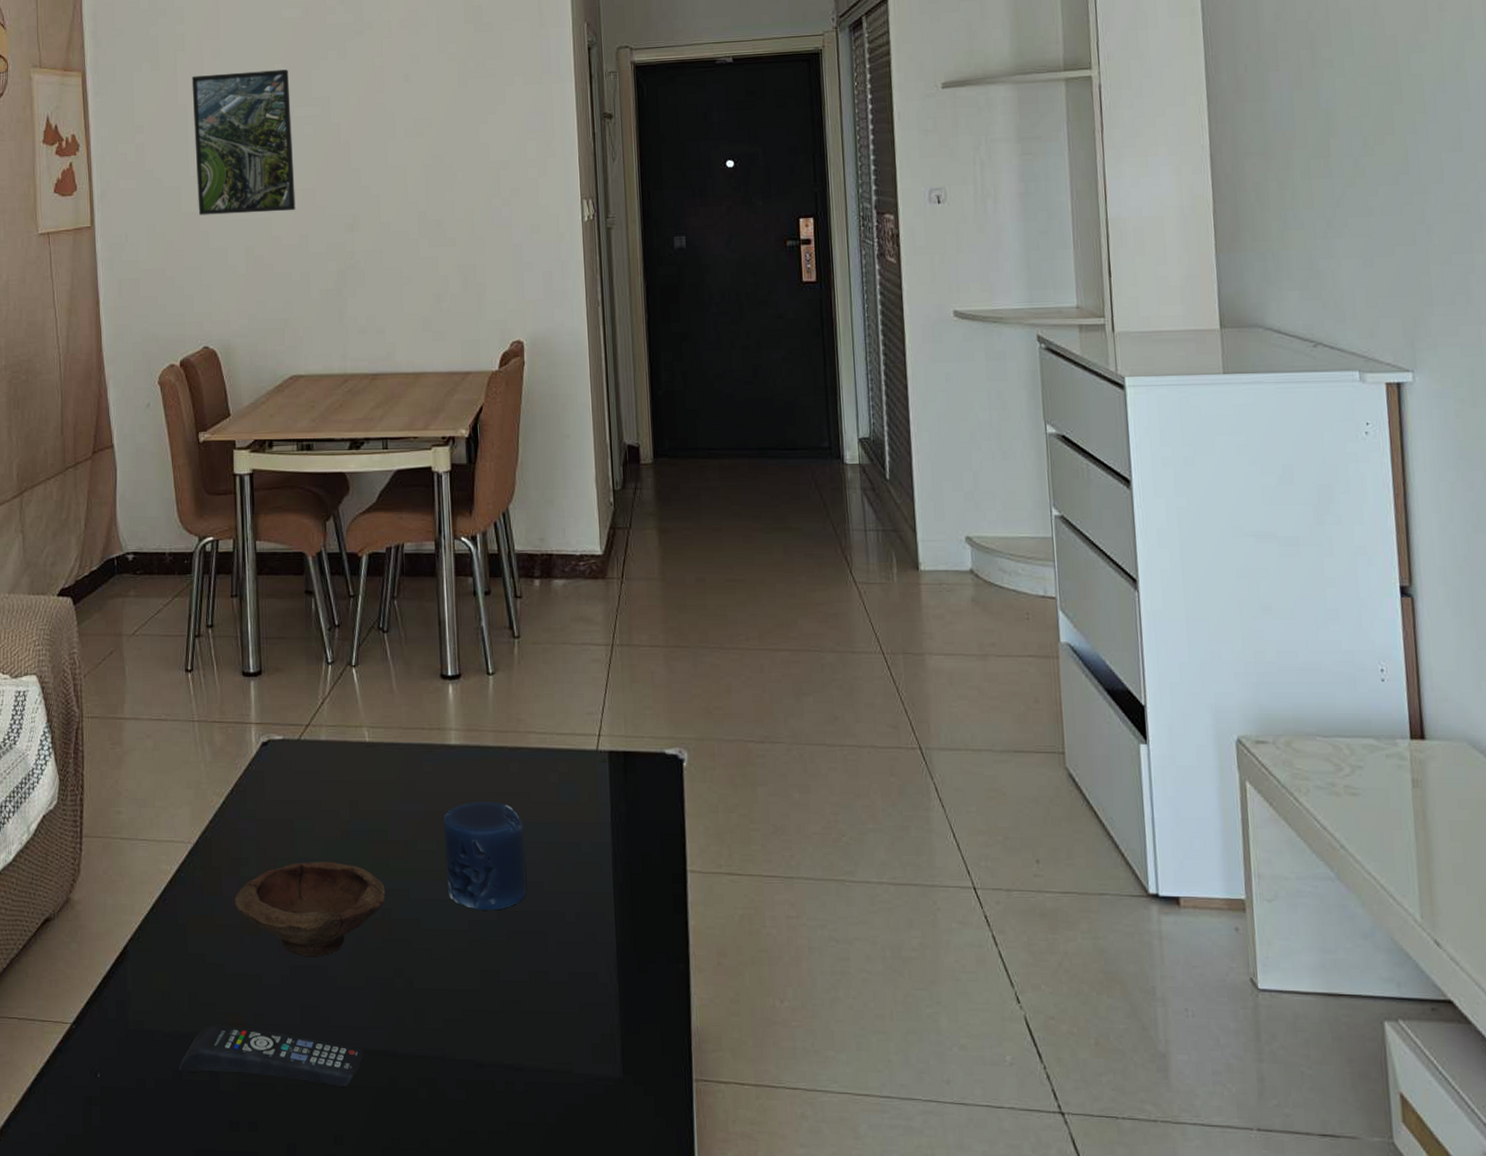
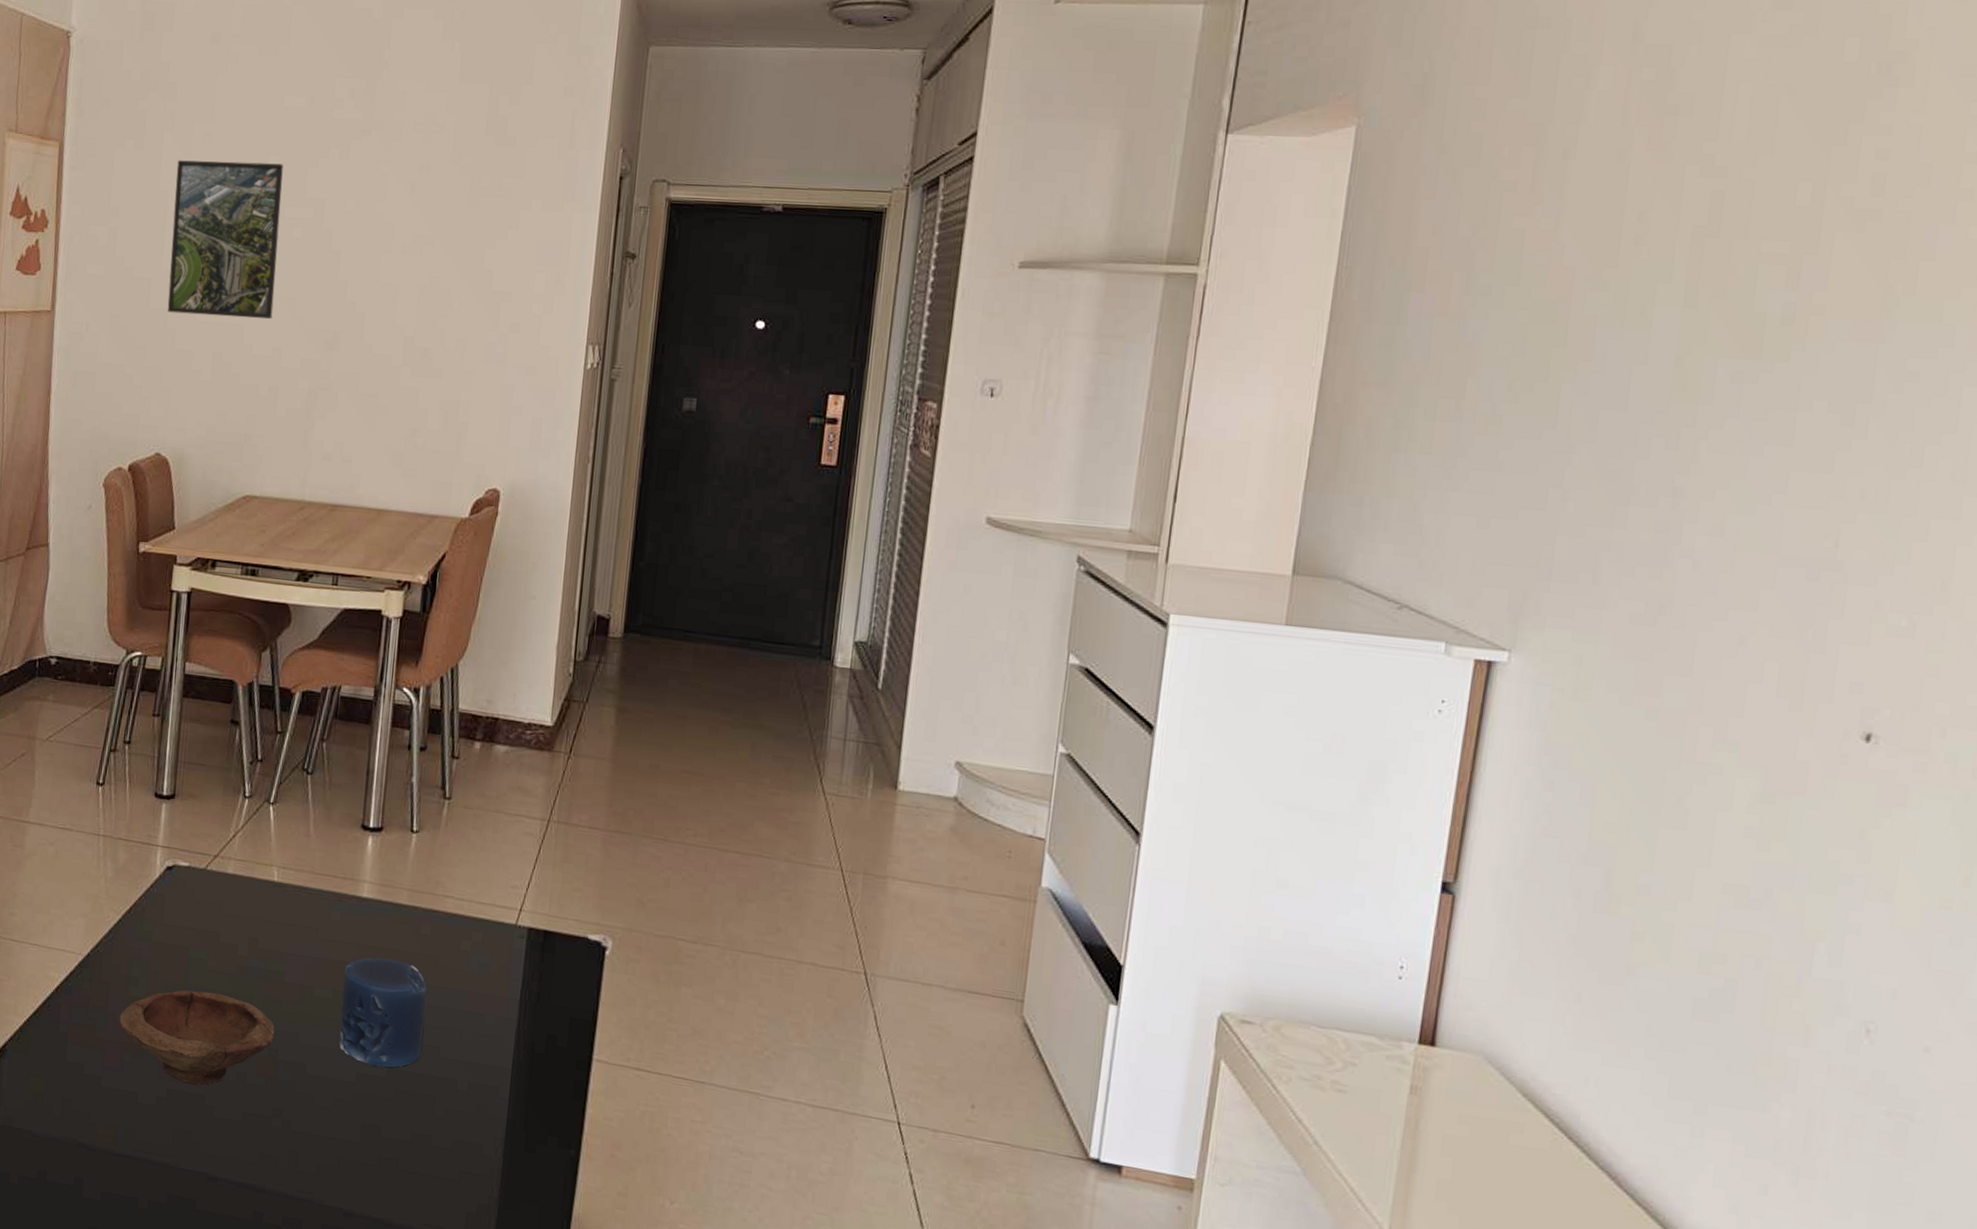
remote control: present [178,1024,364,1087] -> none [43,1133,232,1213]

